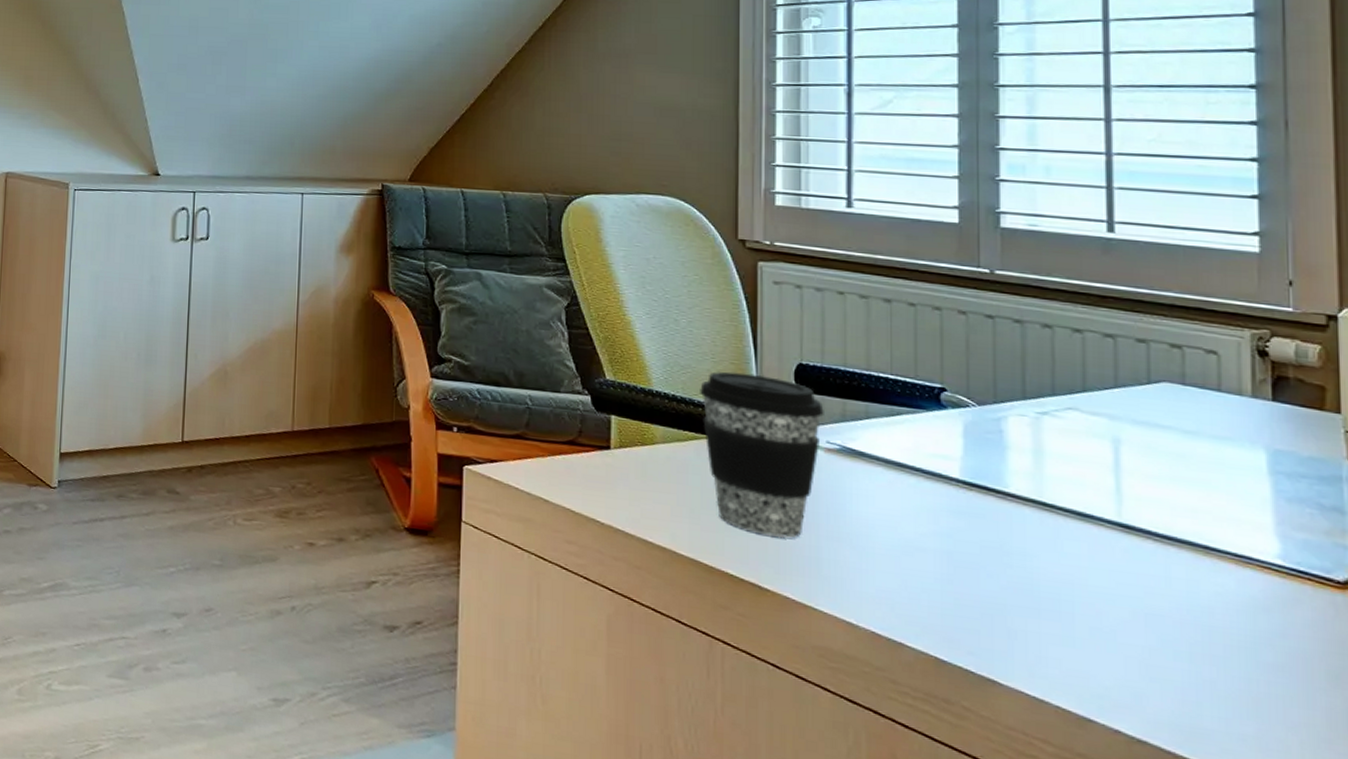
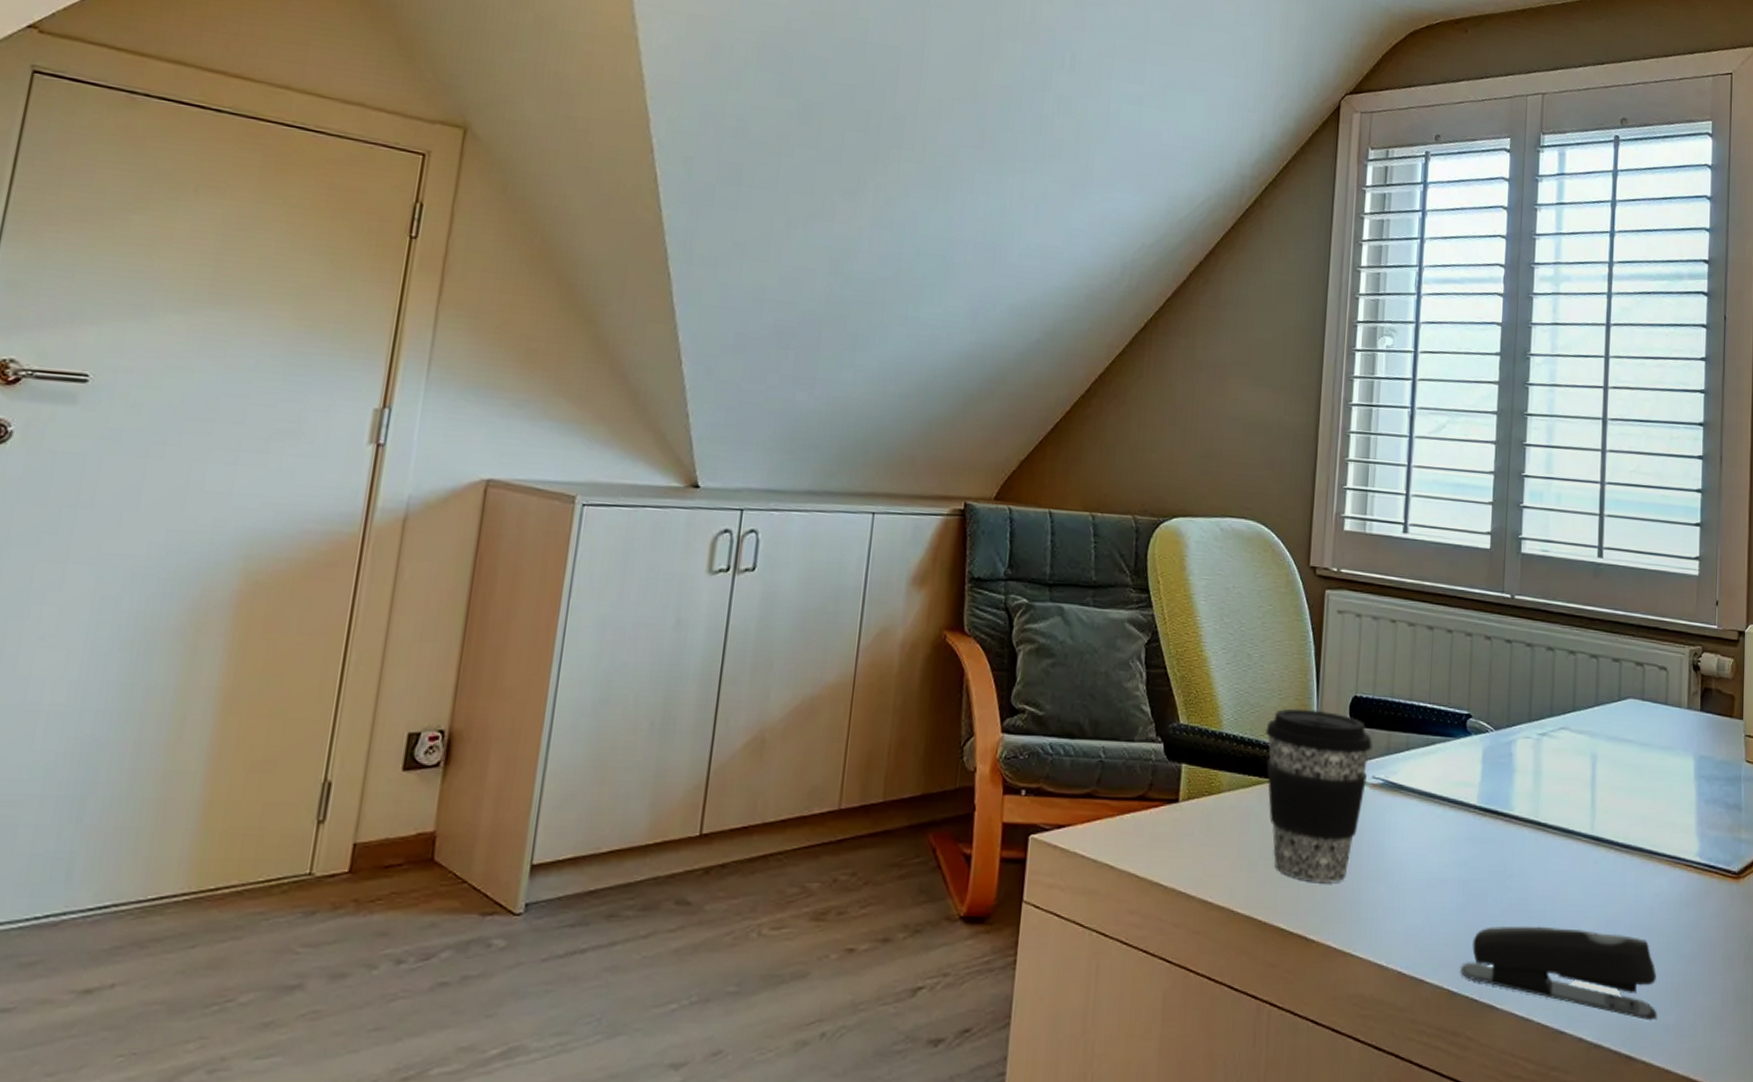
stapler: none [951,601,1229,728] -> present [1461,925,1658,1021]

